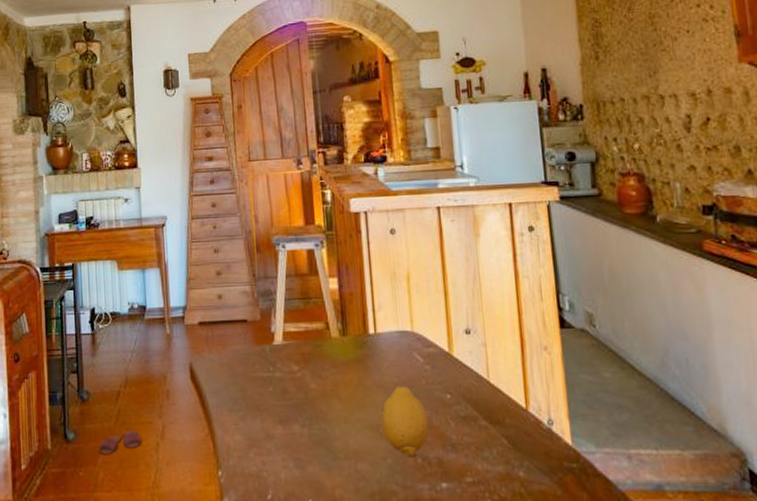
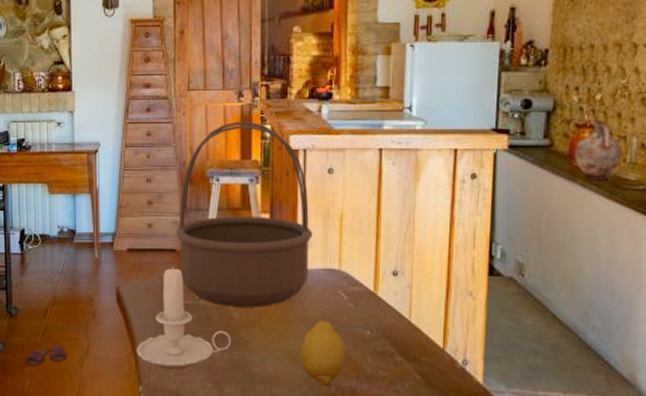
candle: none [213,337,311,450] -> present [136,265,232,370]
basket: none [246,187,382,377] -> present [176,121,313,307]
ceramic jug: none [623,167,670,227] -> present [574,120,623,181]

